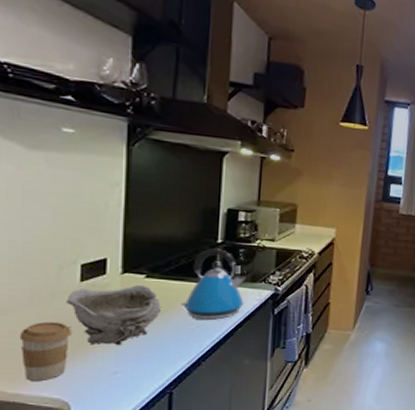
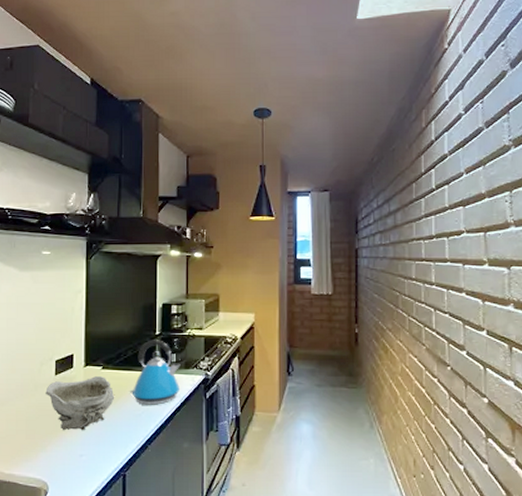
coffee cup: present [19,321,72,380] -> none [13,410,49,462]

